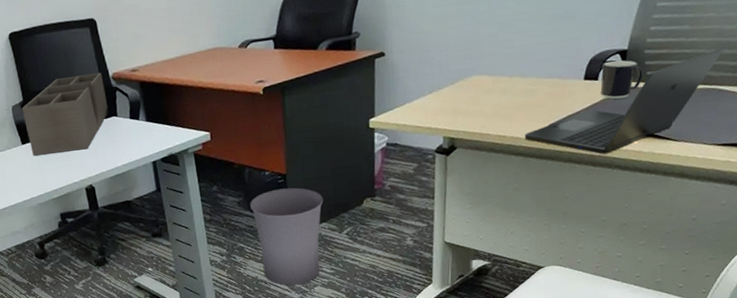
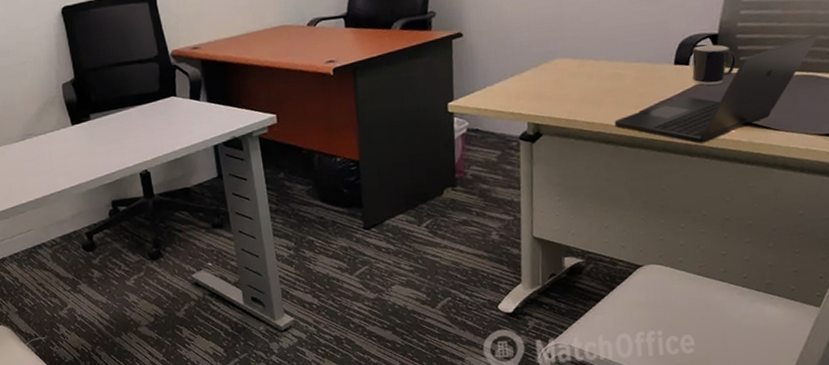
desk organizer: present [21,72,109,156] -> none [73,49,167,138]
waste bin: present [250,187,324,286] -> none [320,175,400,284]

